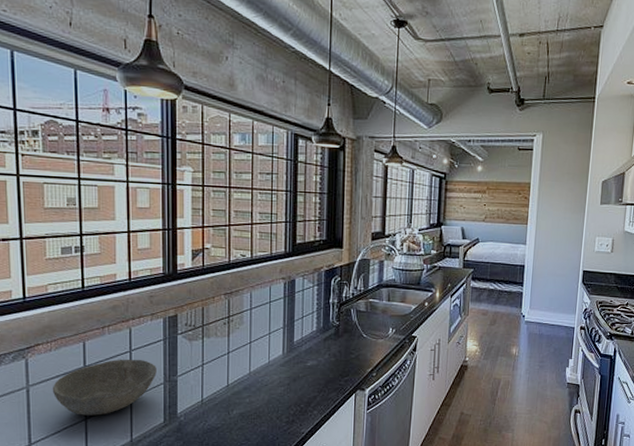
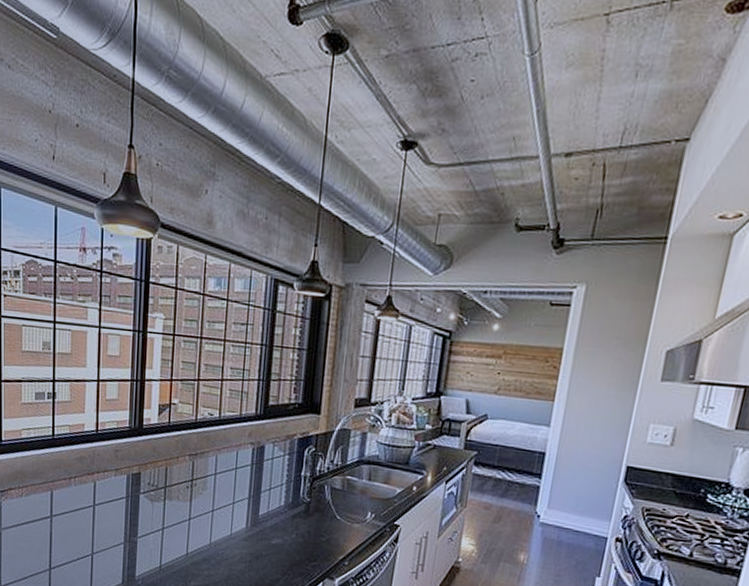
bowl: present [52,359,157,416] -> none [21,512,118,567]

